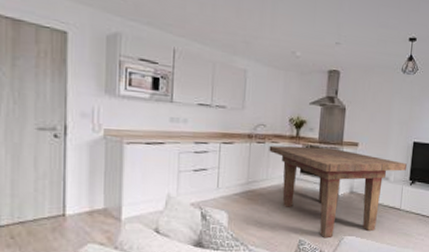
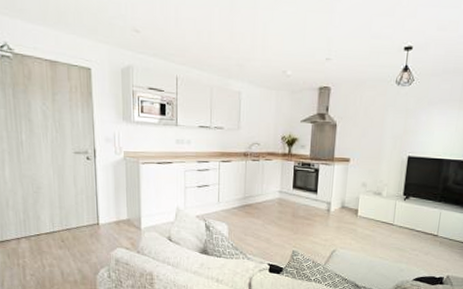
dining table: present [269,145,407,238] -> none [263,163,401,250]

